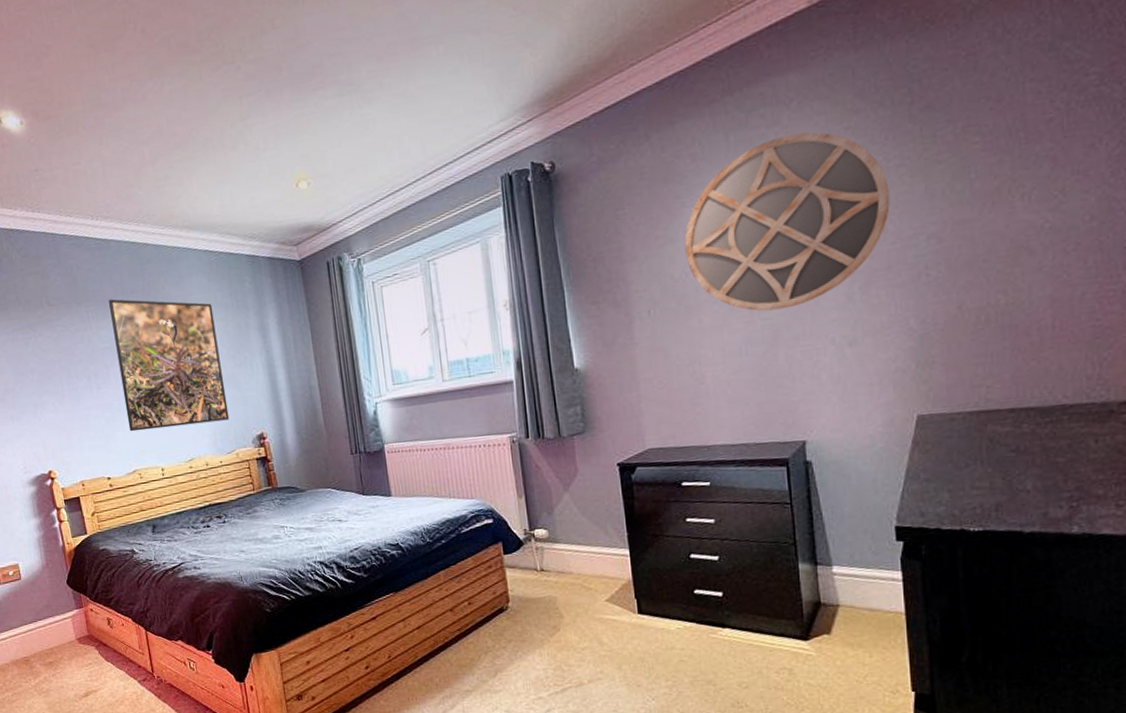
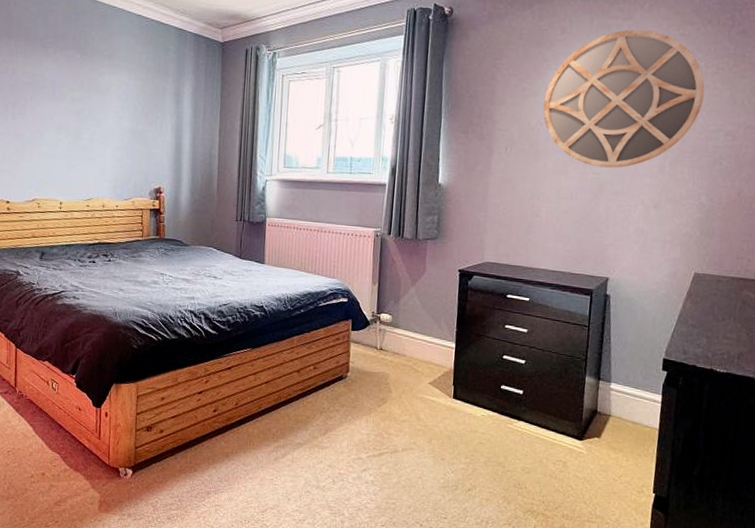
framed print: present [109,298,230,432] -> none [36,39,136,170]

